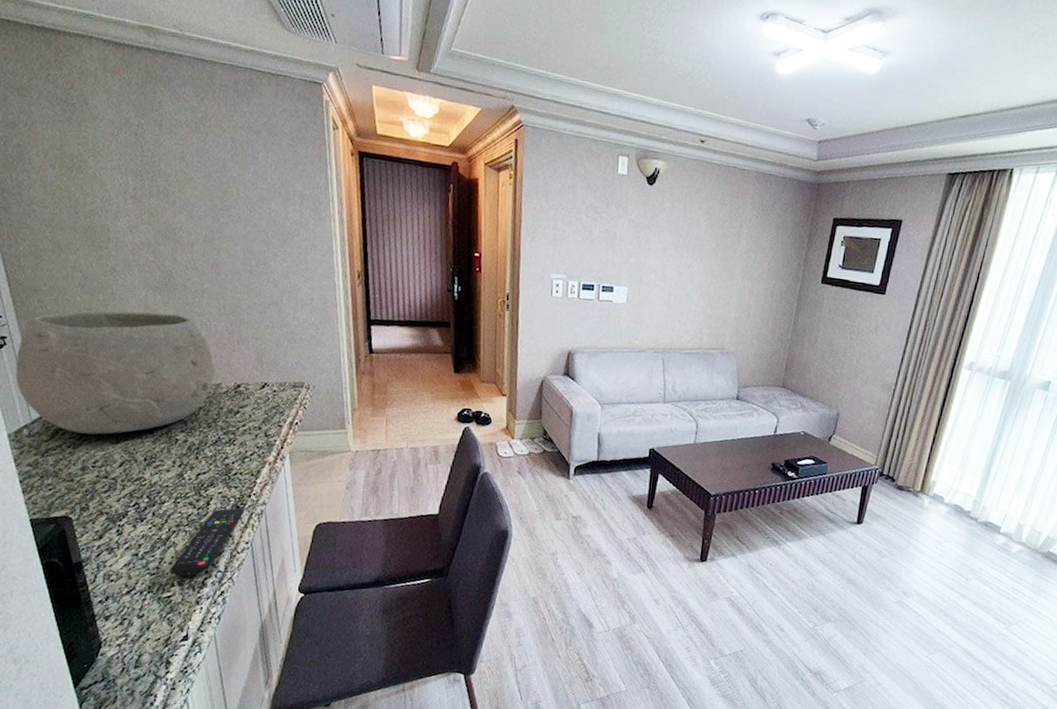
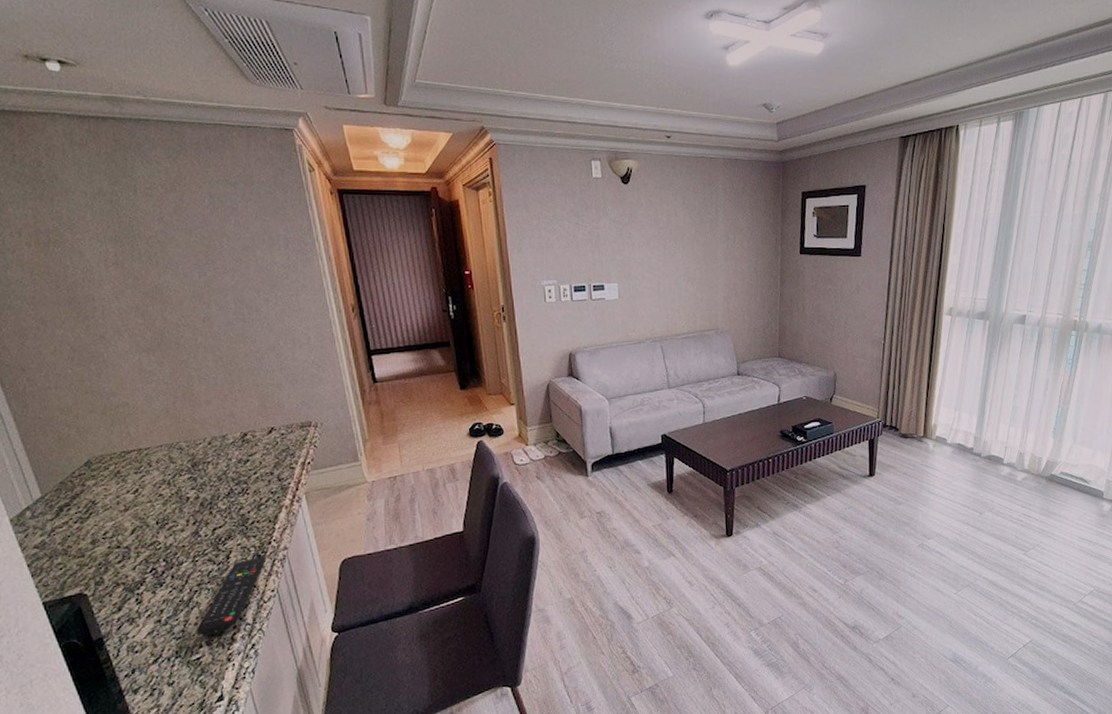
ceramic pot: present [15,310,215,435] -> none [10,372,220,507]

